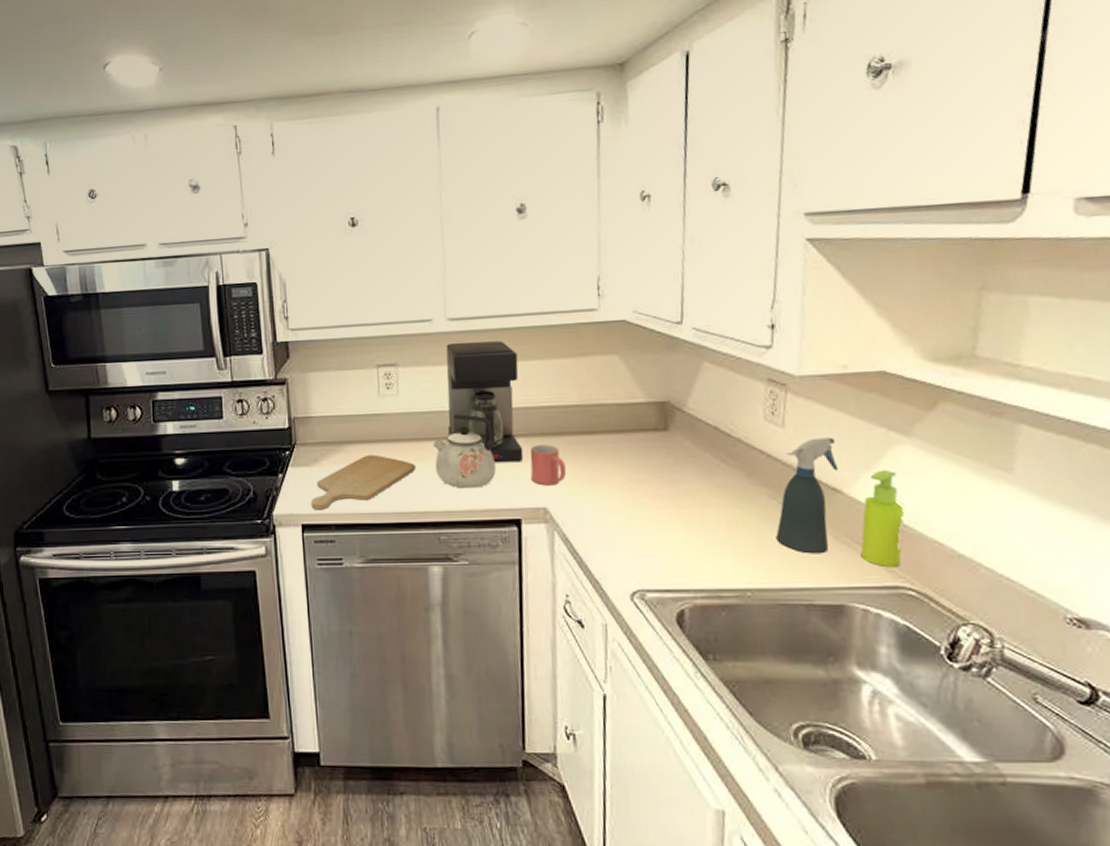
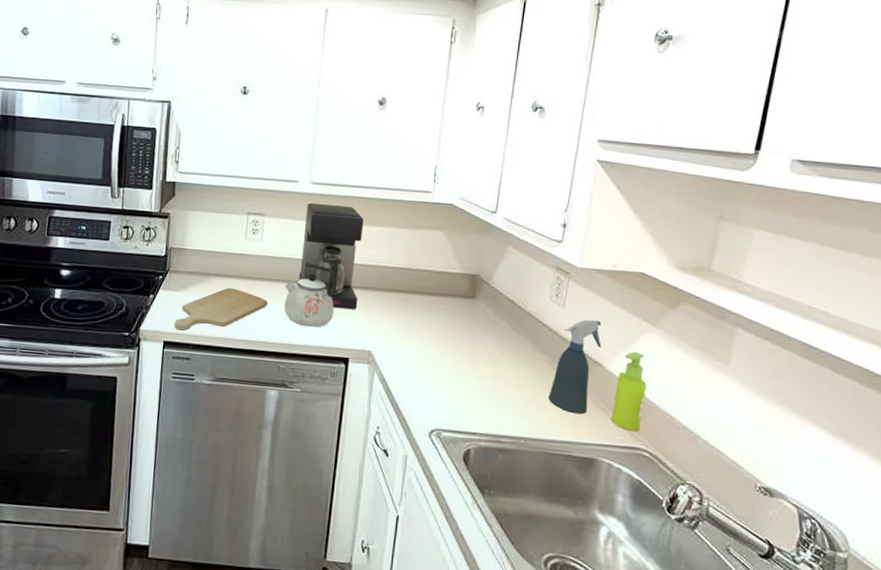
mug: present [530,445,566,486] -> none [362,297,390,333]

